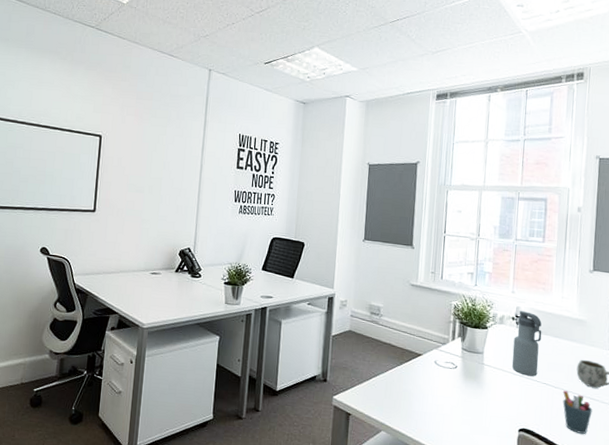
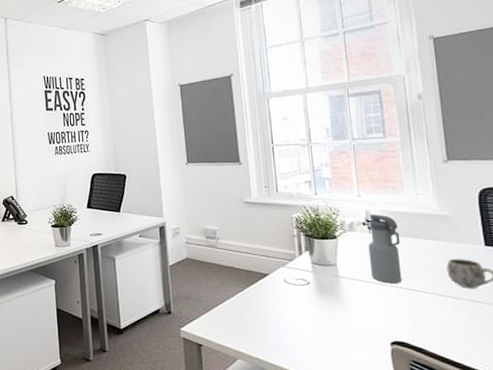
pen holder: present [562,390,593,434] -> none [434,295,474,340]

